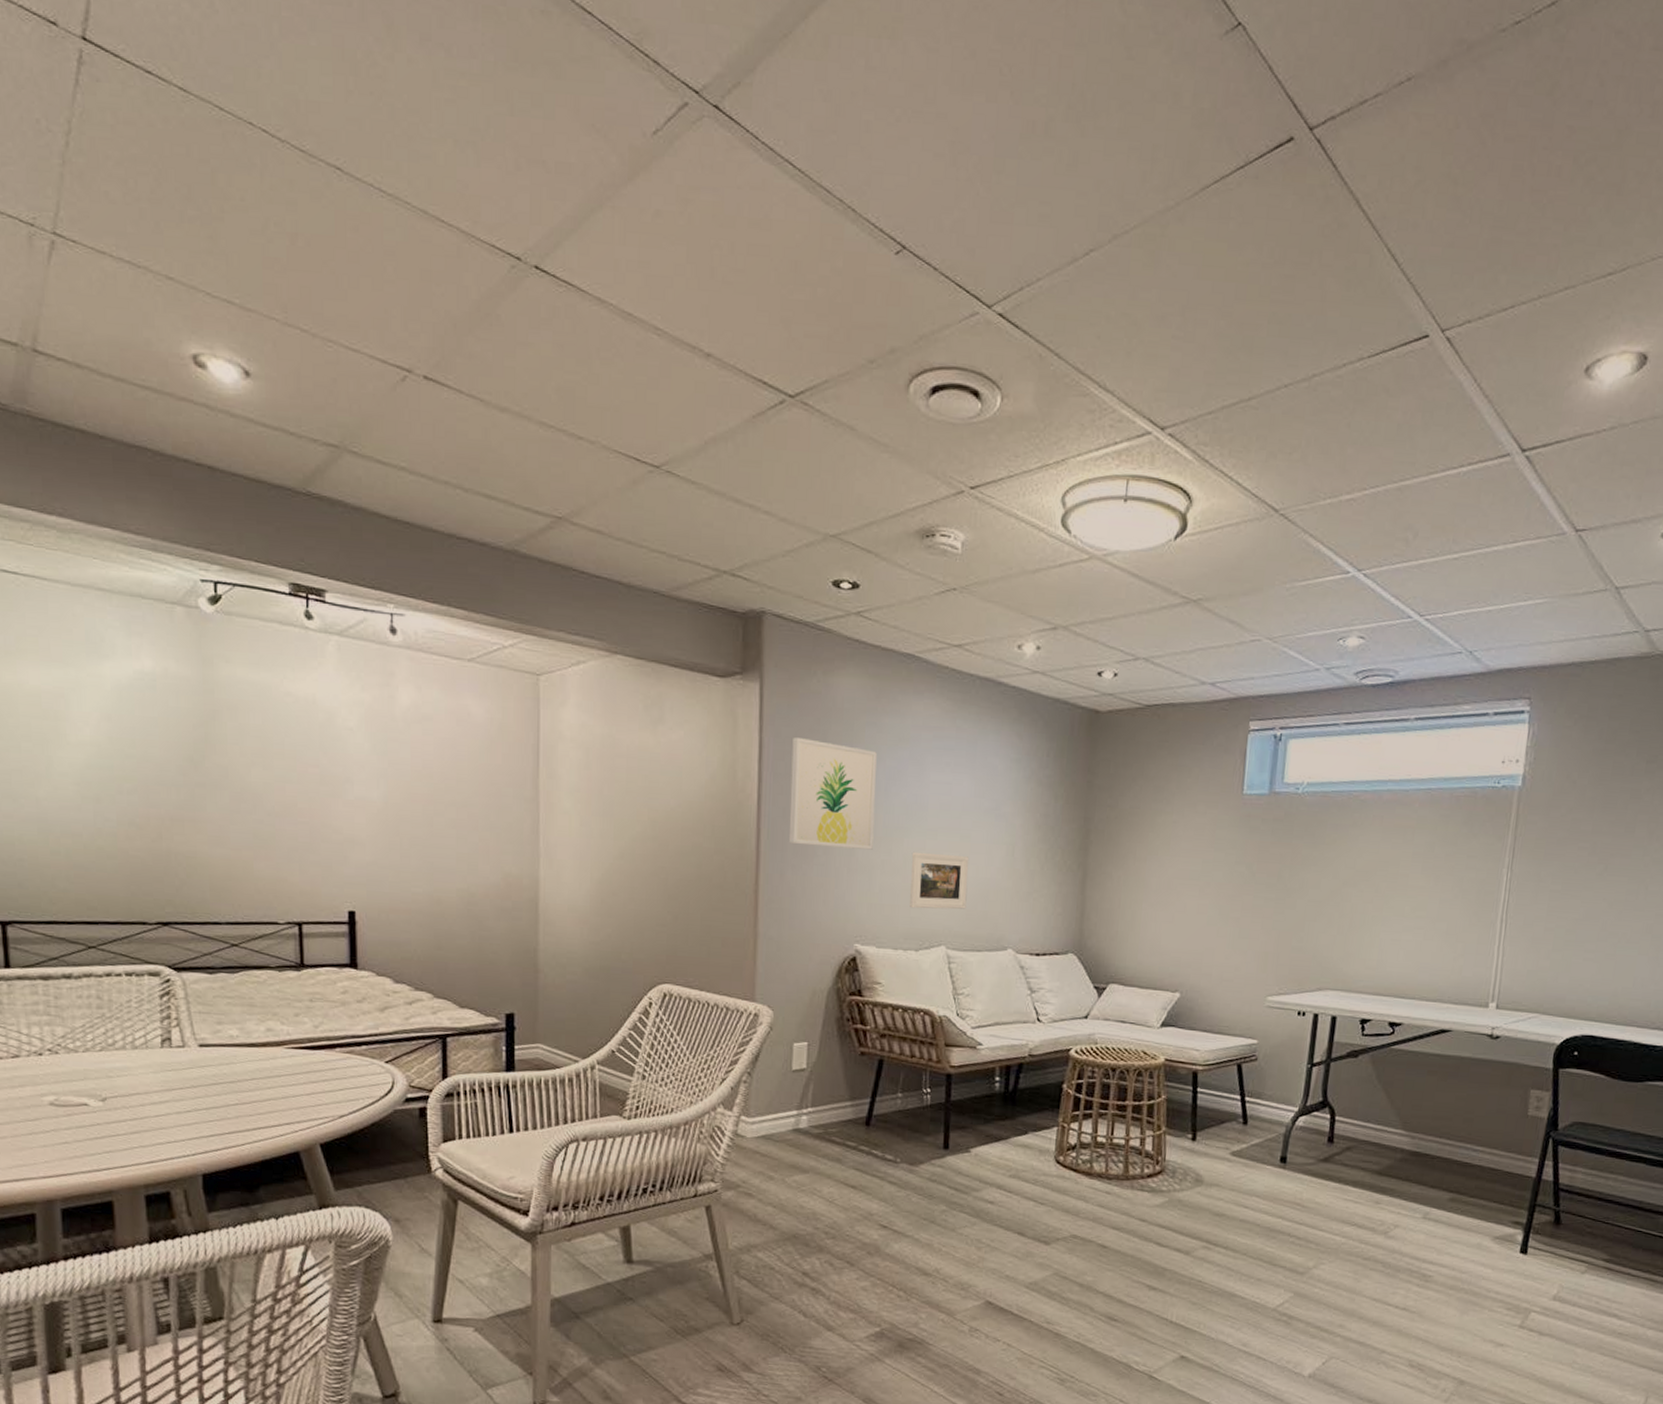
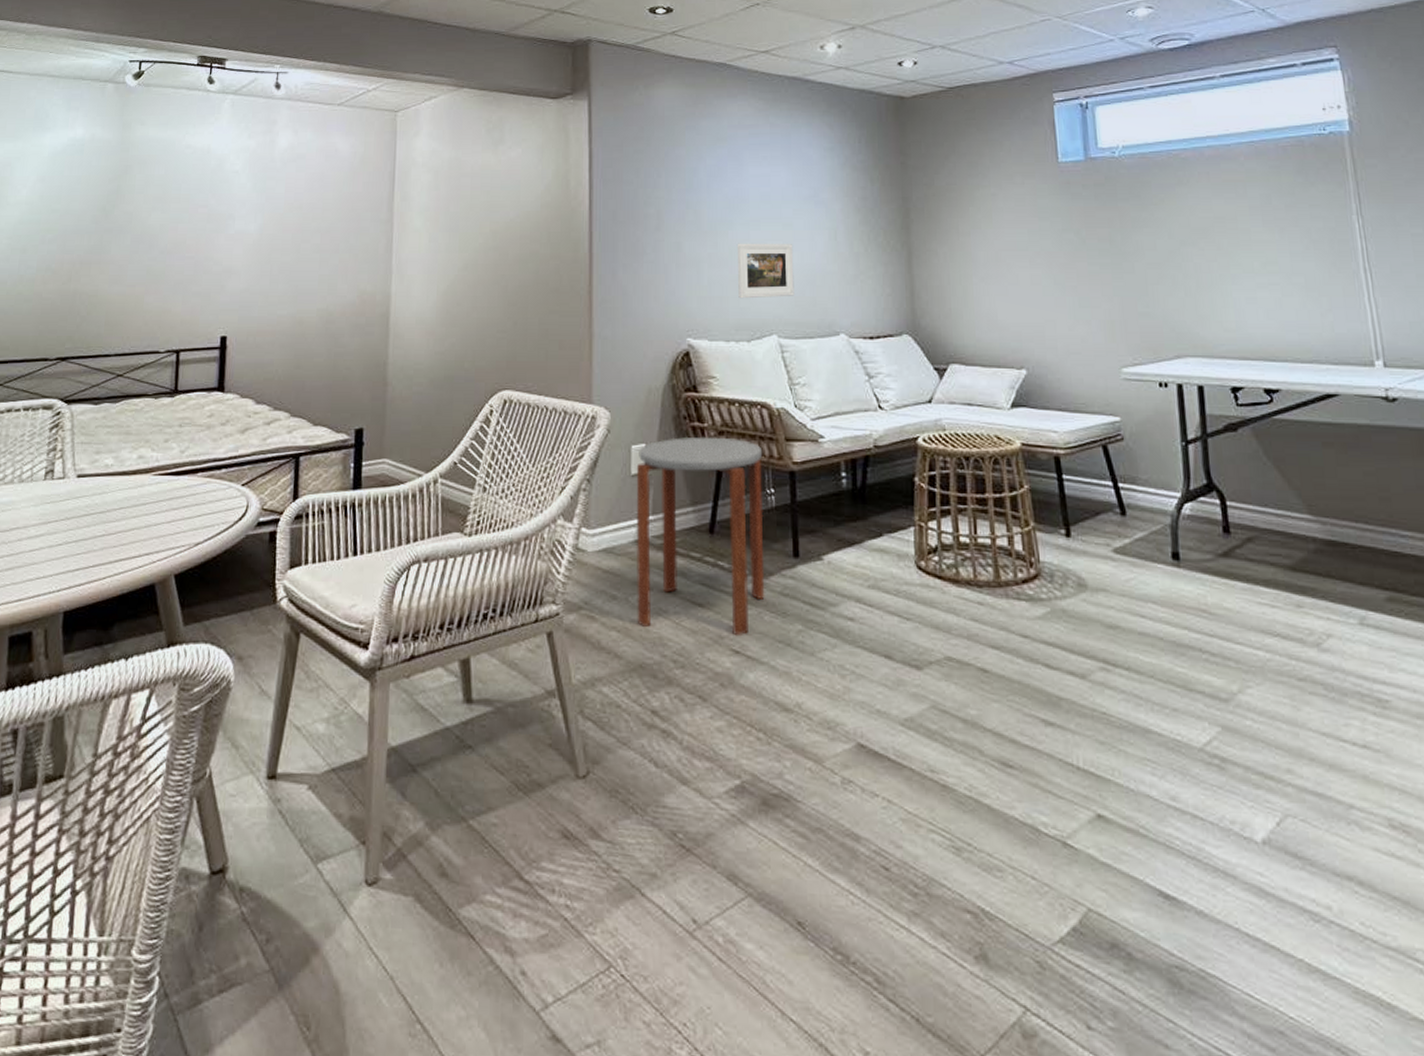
wall art: present [789,738,877,850] -> none [619,146,699,245]
side table: none [792,1037,922,1214] -> present [636,436,765,637]

